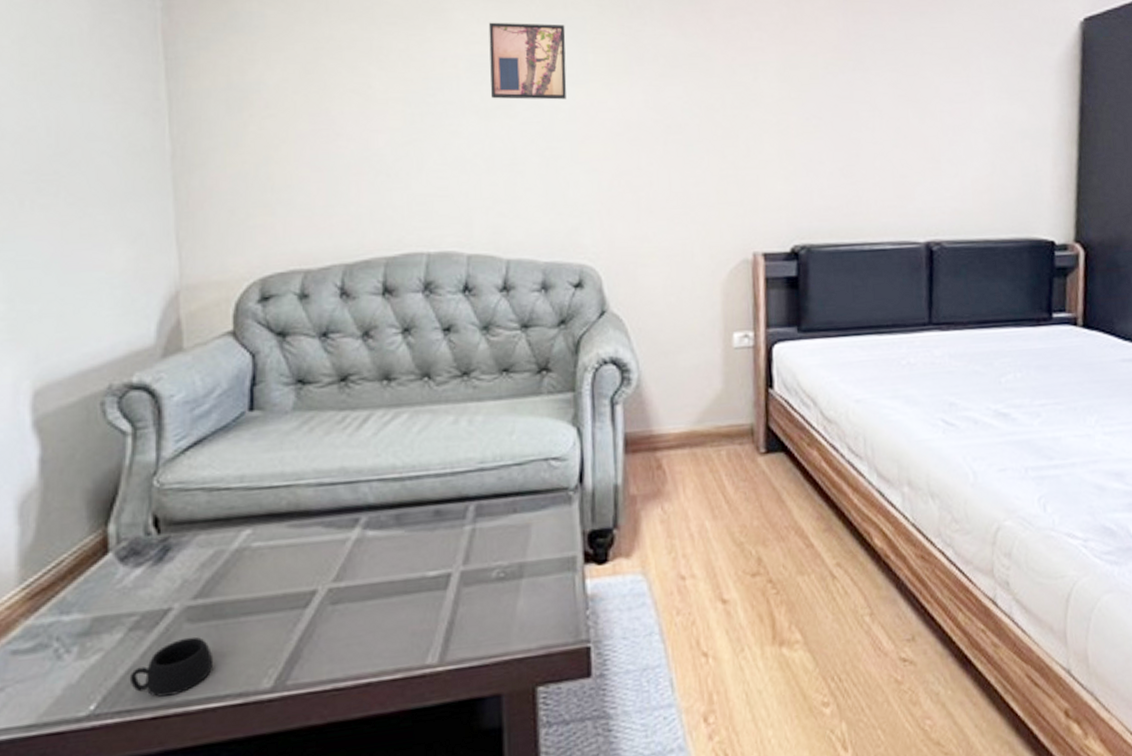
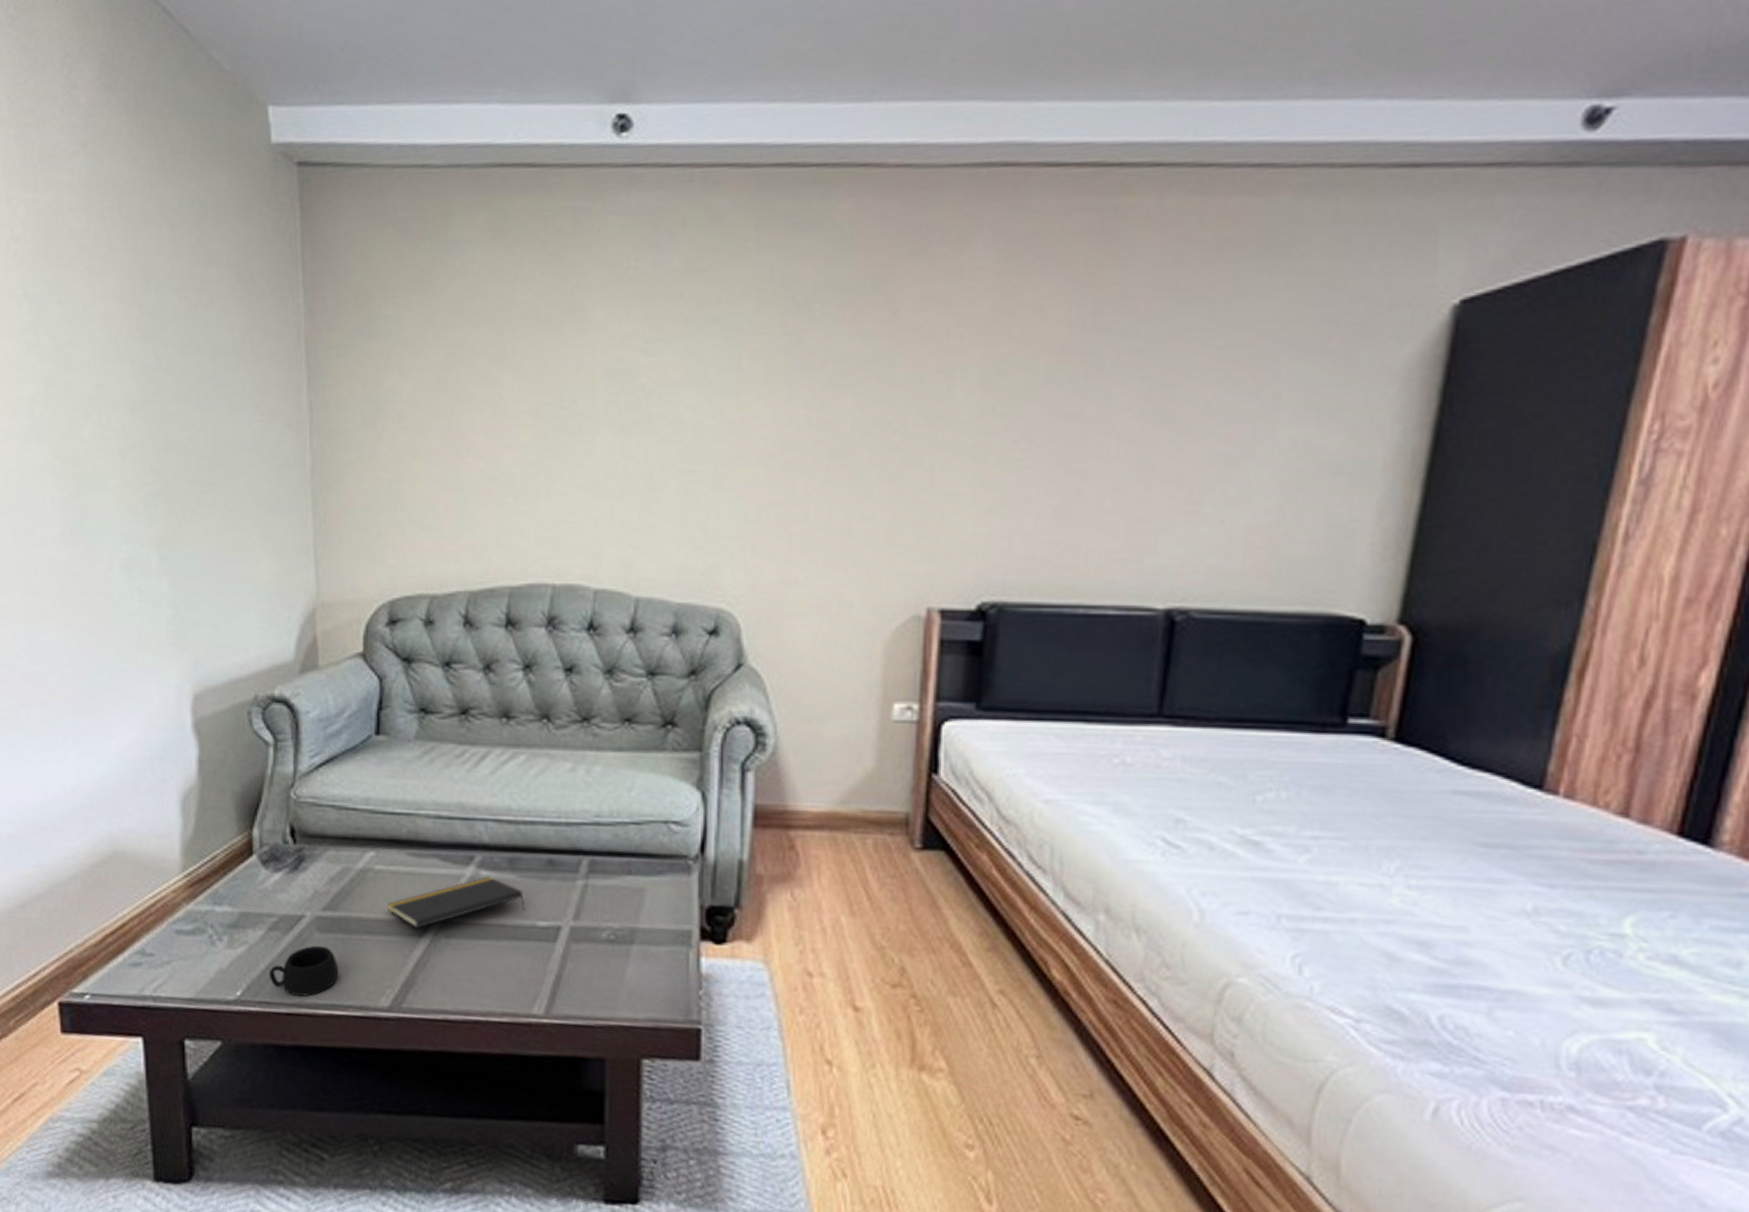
notepad: none [268,535,415,601] -> present [388,876,526,929]
wall art: present [488,22,567,100] -> none [628,321,718,414]

